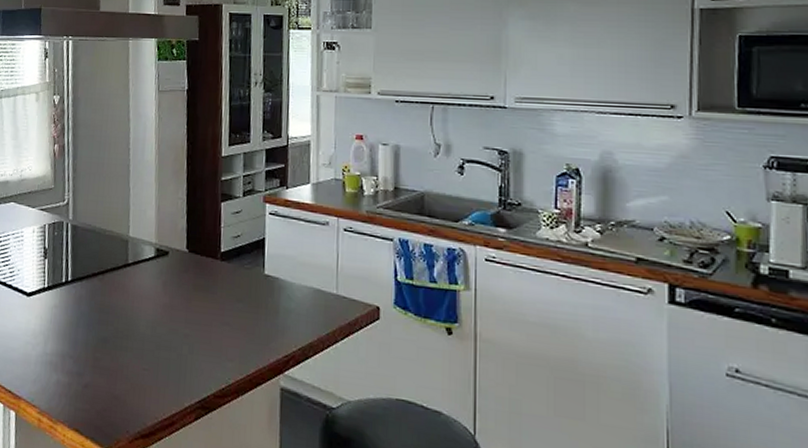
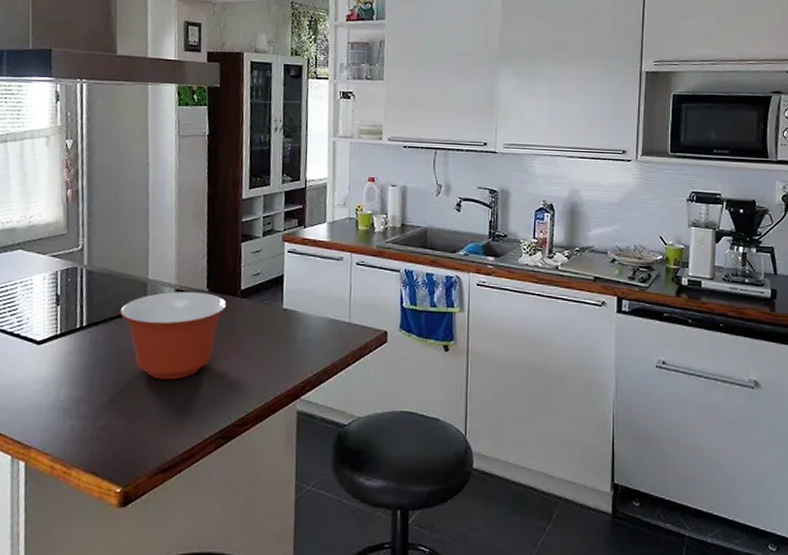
mixing bowl: none [103,250,207,342] -> present [120,291,227,380]

